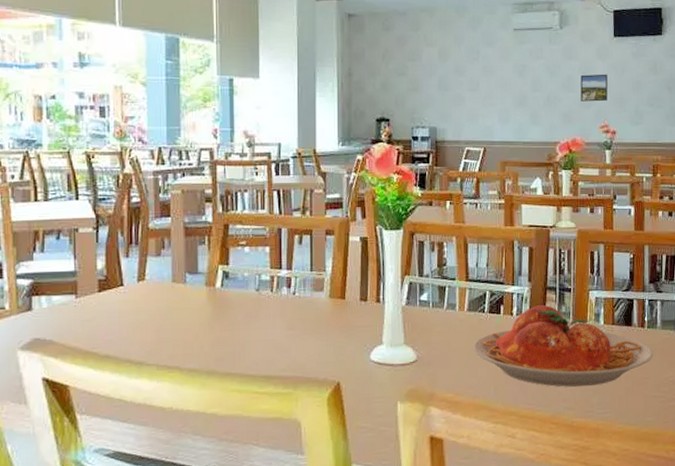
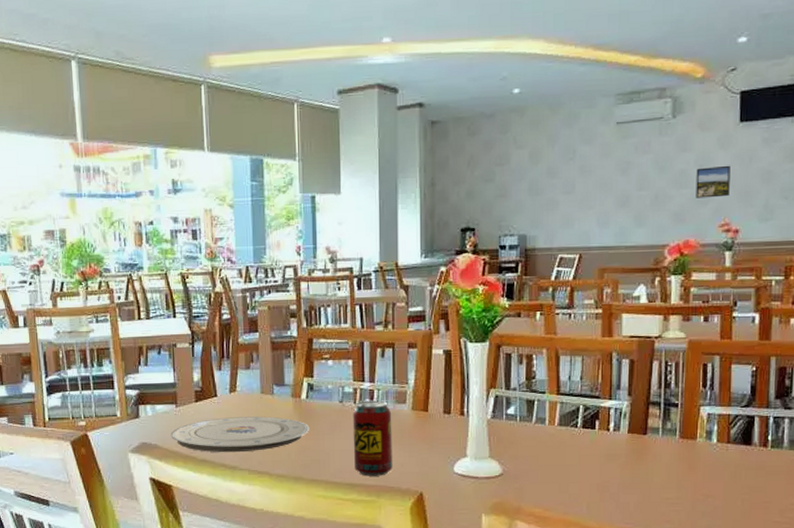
plate: none [68,306,224,348] -> present [170,416,310,453]
beverage can: none [269,288,310,367] -> present [352,400,393,476]
plate: present [473,304,653,388] -> none [564,420,777,508]

